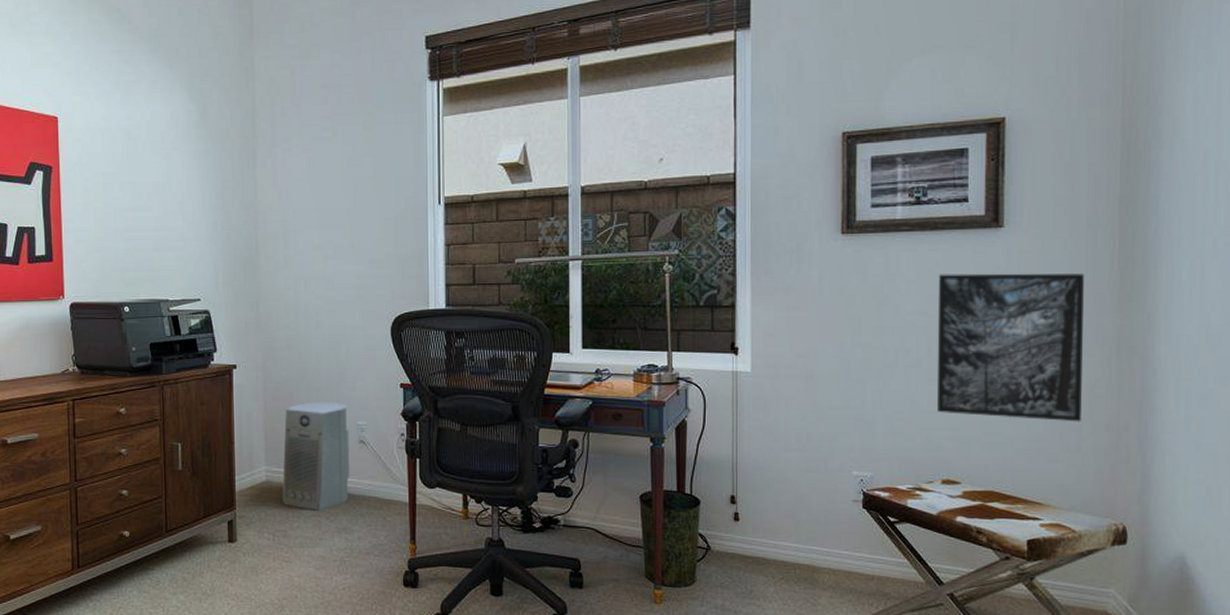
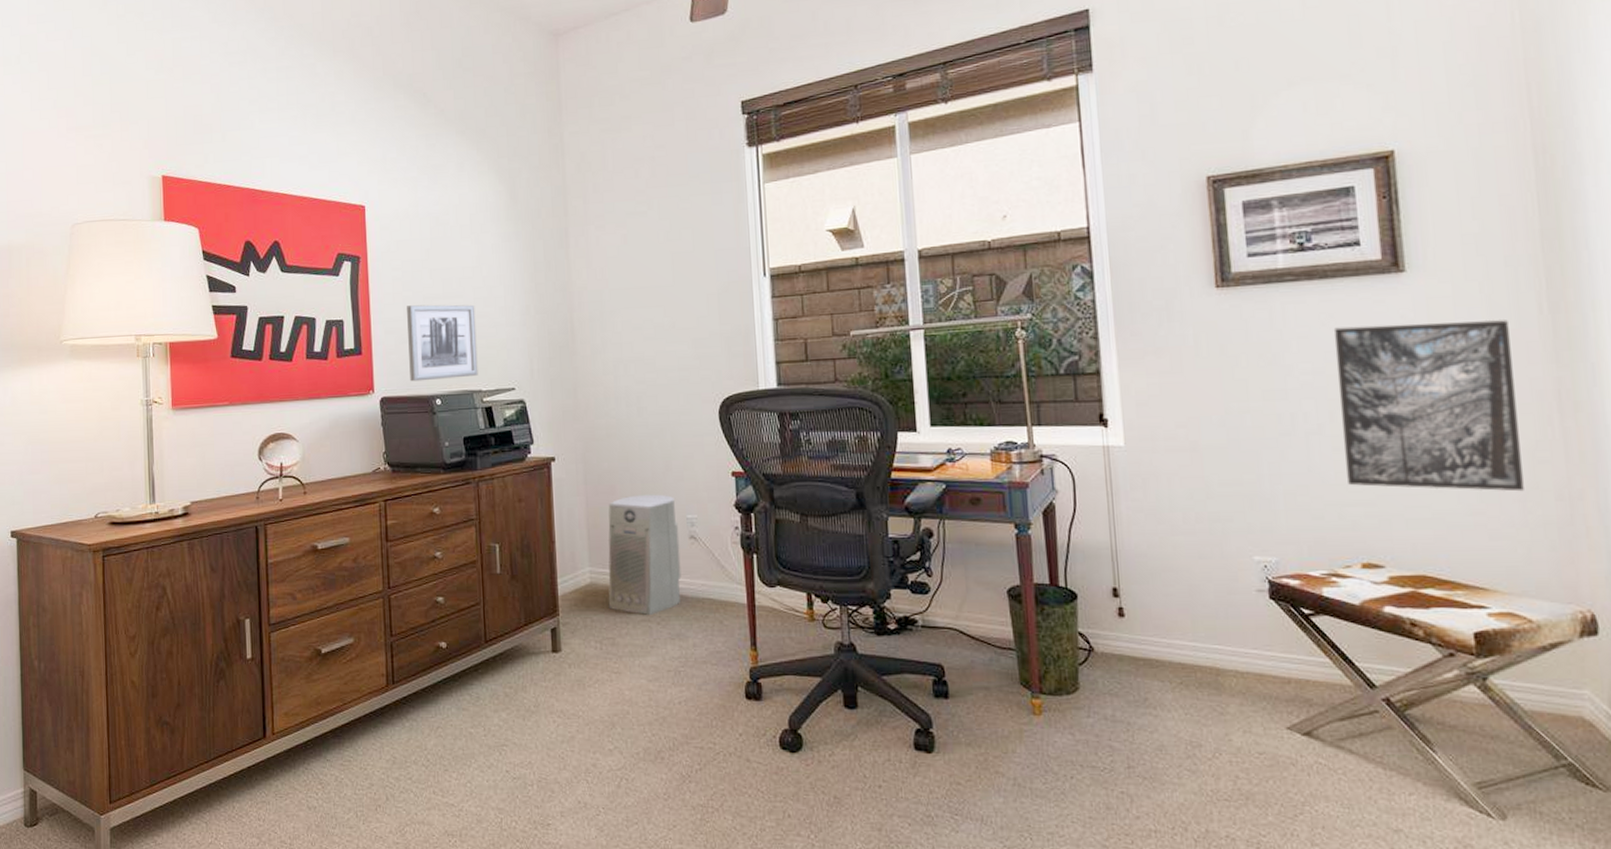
wall art: none [98,216,166,289] -> present [407,304,478,382]

